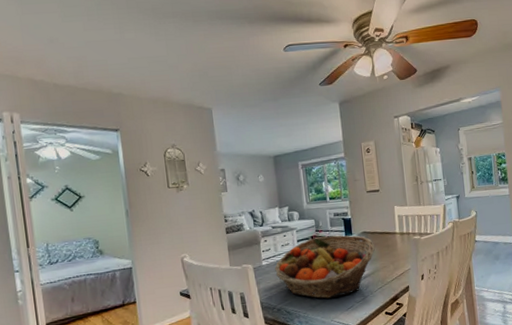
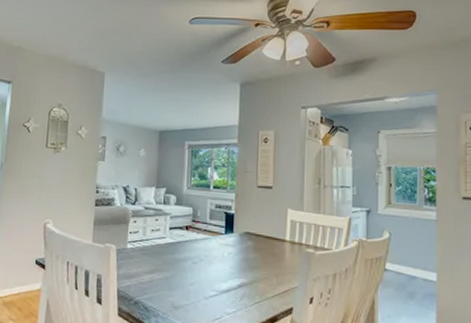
fruit basket: present [275,235,375,299] -> none [139,228,257,303]

